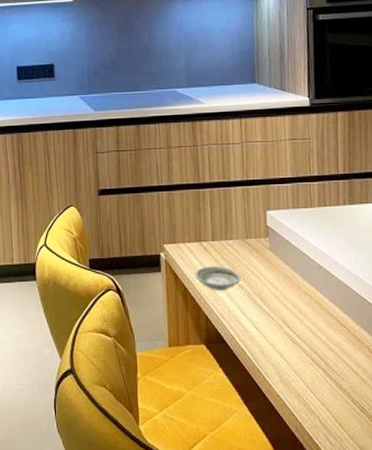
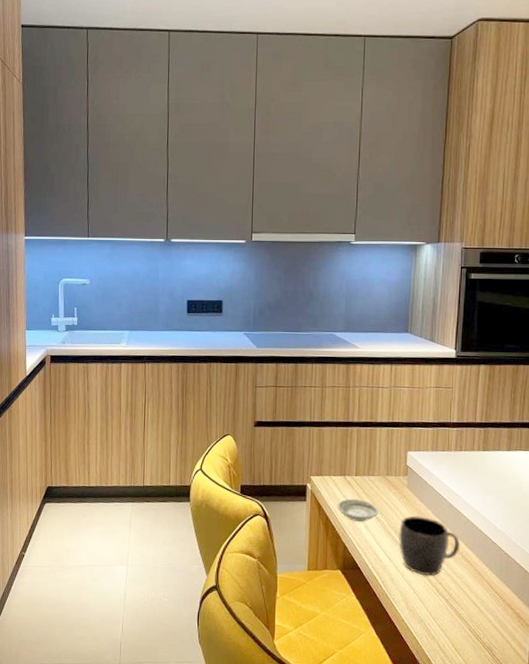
mug: none [264,280,335,346] -> present [398,515,461,577]

